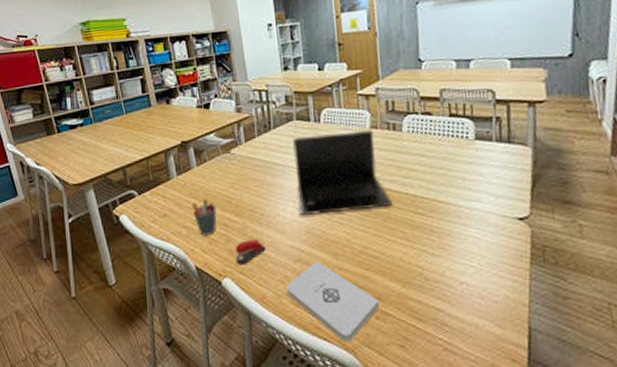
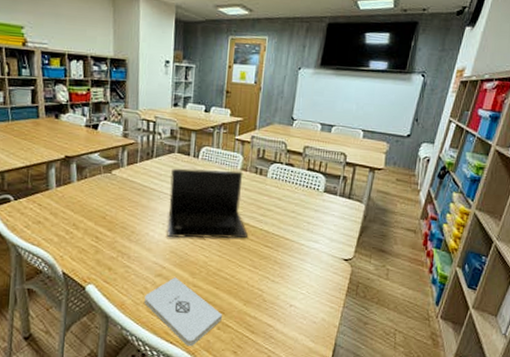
pen holder: present [191,198,217,236] -> none [67,211,91,246]
stapler: present [235,239,266,265] -> none [102,253,132,275]

